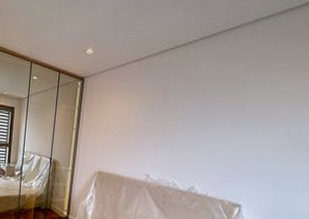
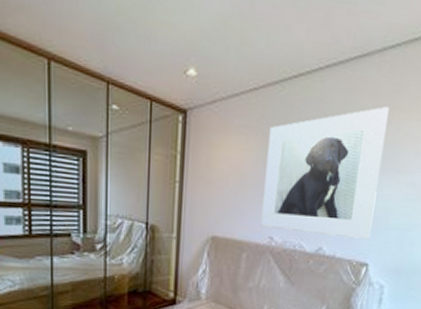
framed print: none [139,68,262,183] -> present [261,106,389,239]

